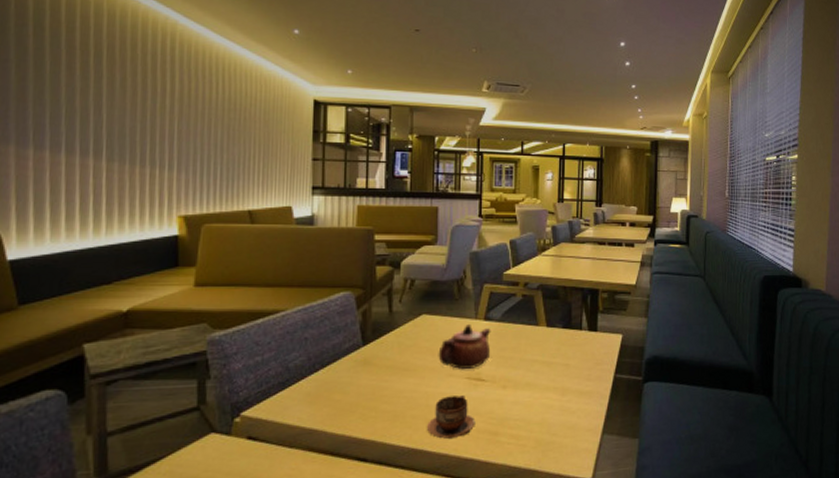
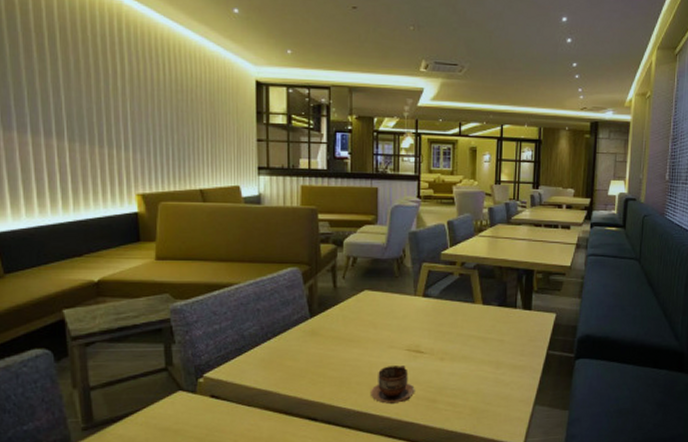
teapot: present [438,323,491,369] -> none [380,299,430,341]

